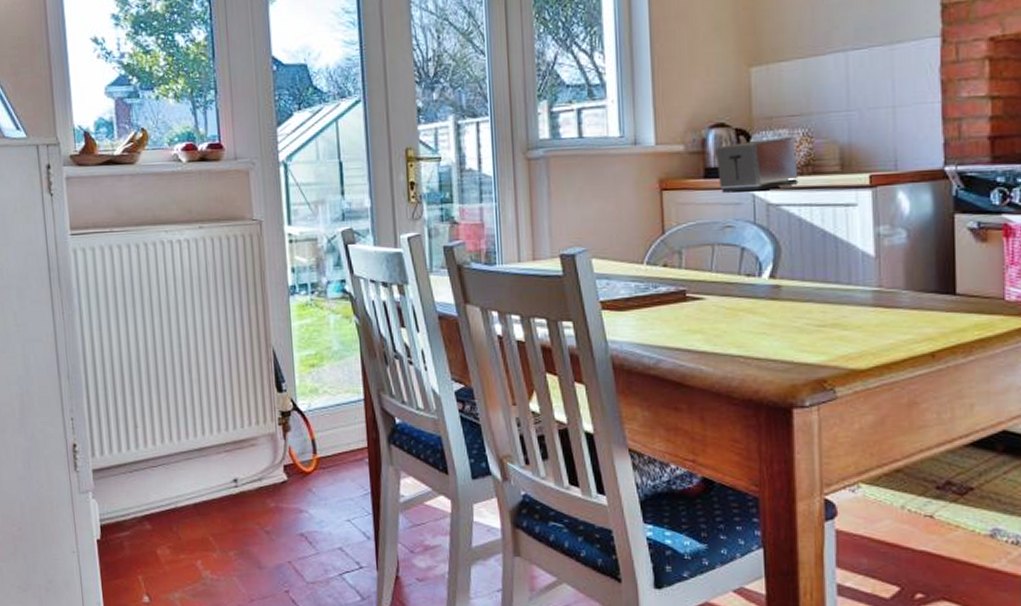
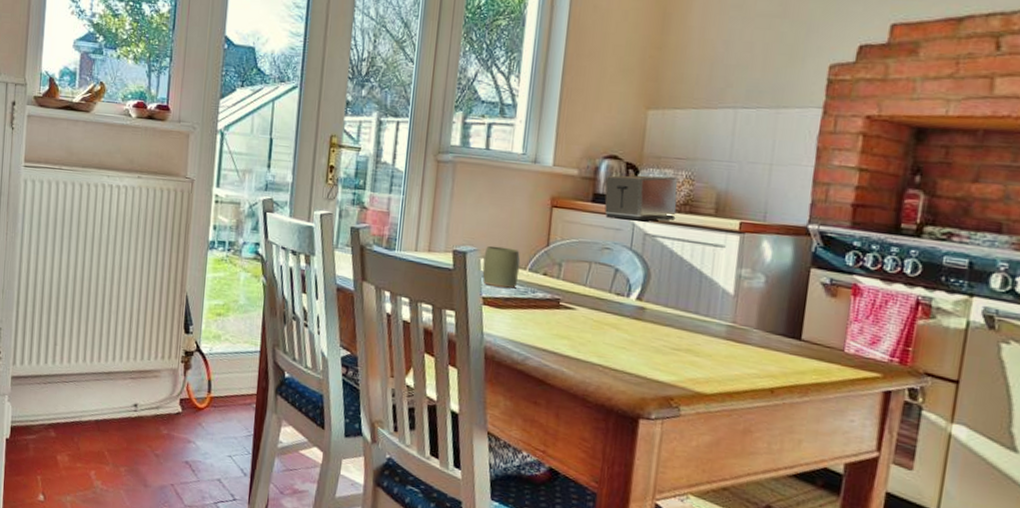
mug: none [595,242,637,287] -> present [482,245,521,288]

